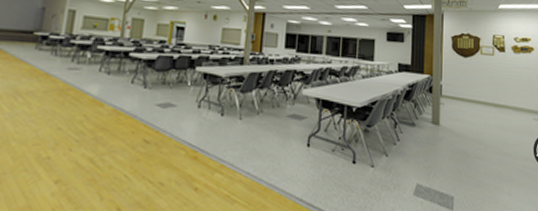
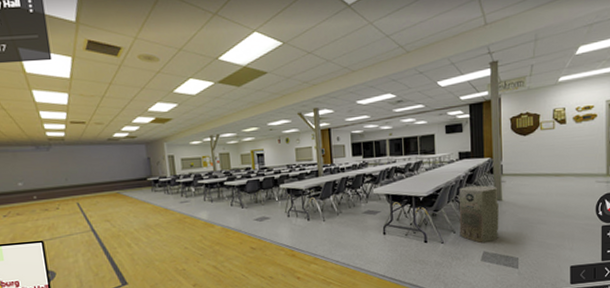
air purifier: none [392,103,436,174] -> present [459,185,499,244]

